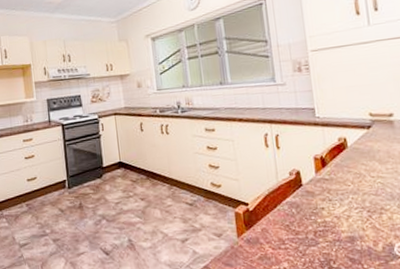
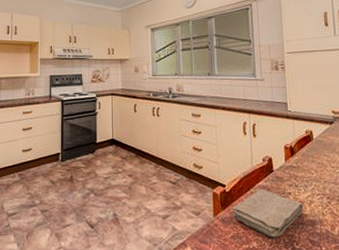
washcloth: none [257,205,340,257] -> present [232,189,304,238]

